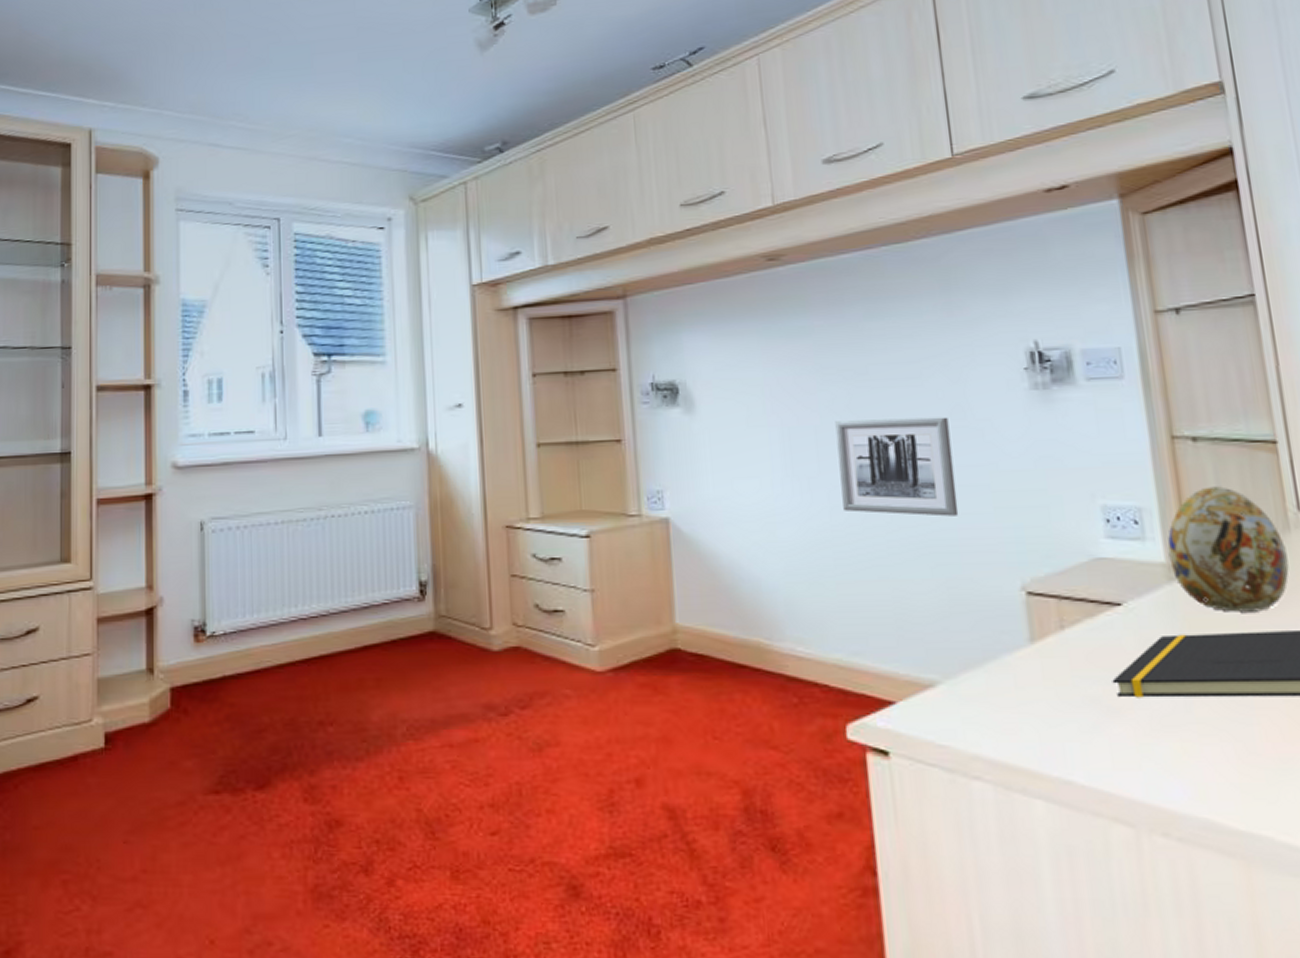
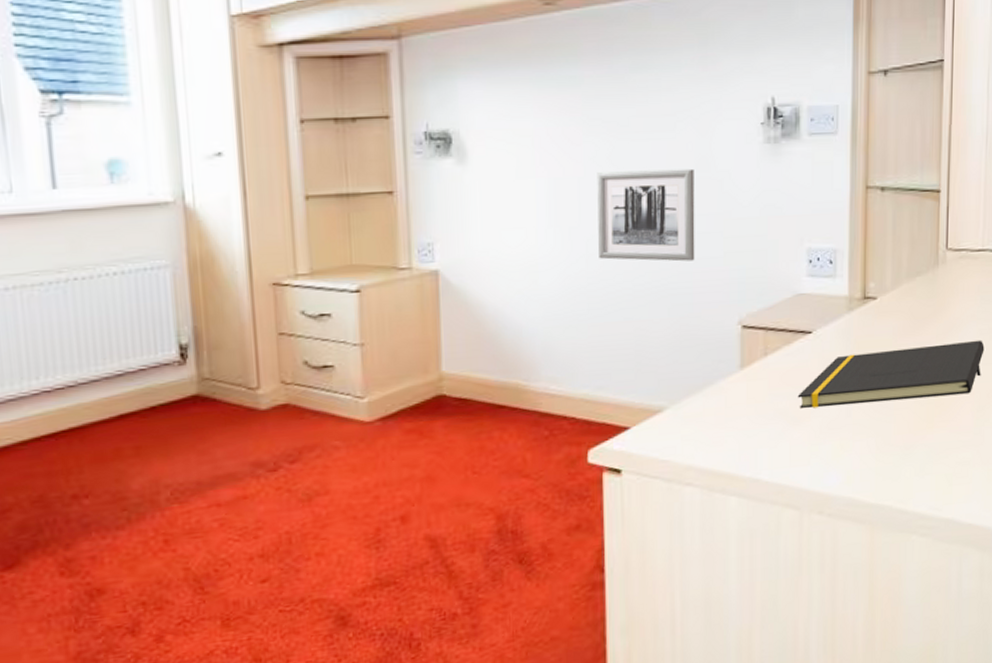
decorative egg: present [1167,486,1290,612] -> none [851,229,933,334]

